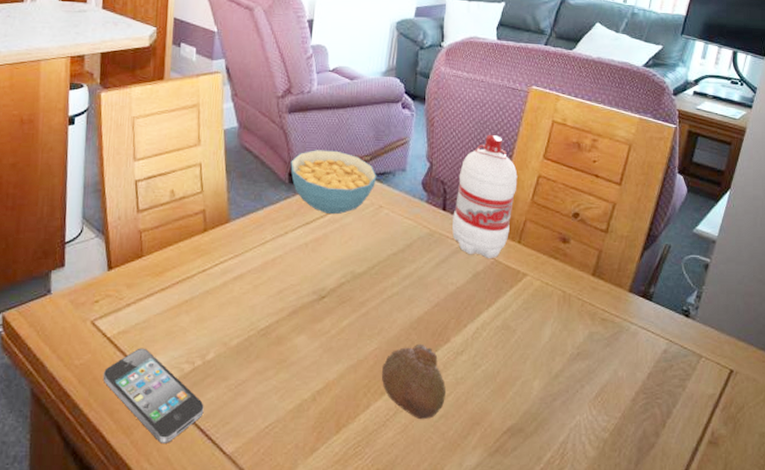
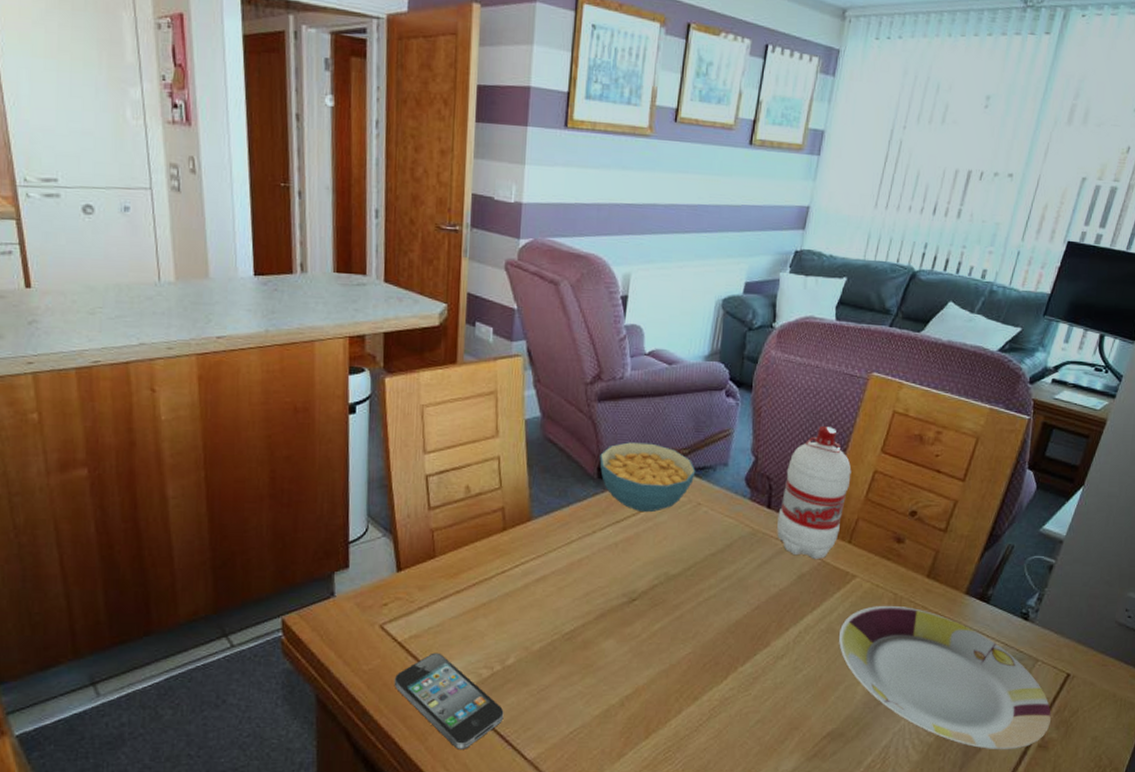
fruit: present [381,345,446,420] -> none [695,649,764,725]
plate: none [513,302,718,447] -> present [838,605,1051,750]

